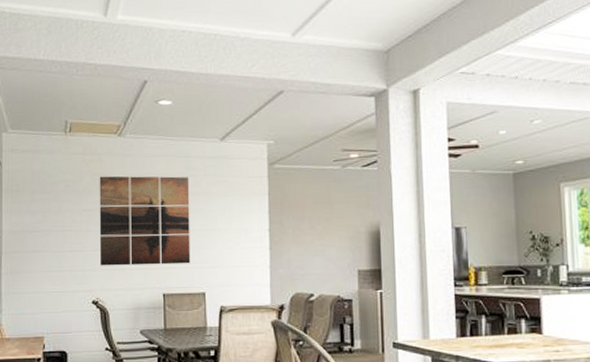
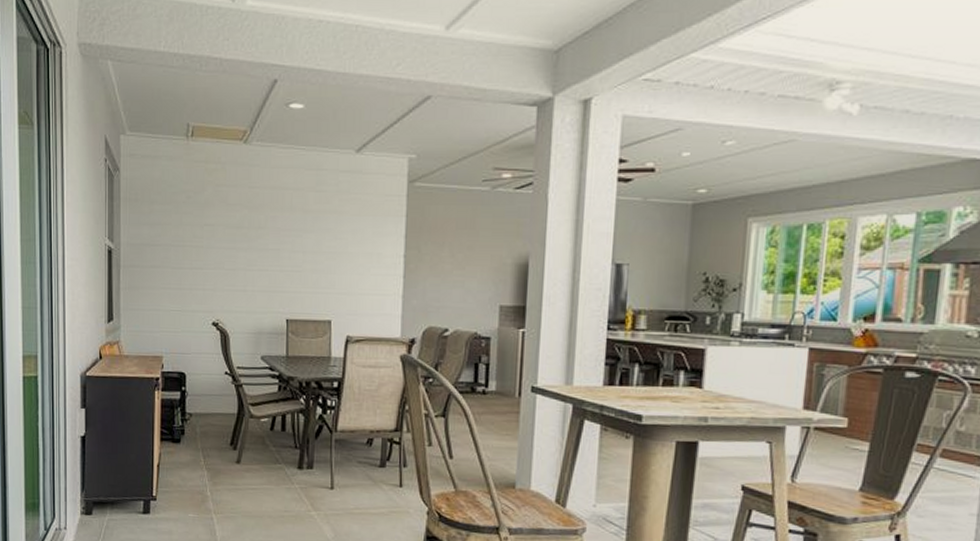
wall art: present [99,176,191,266] -> none [221,188,320,289]

